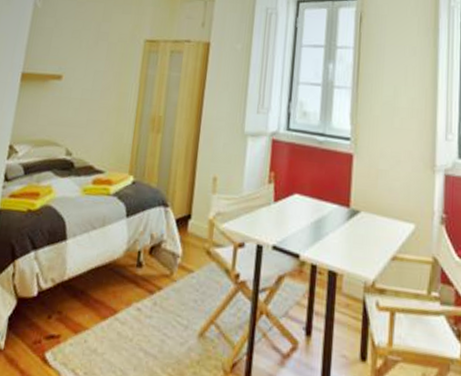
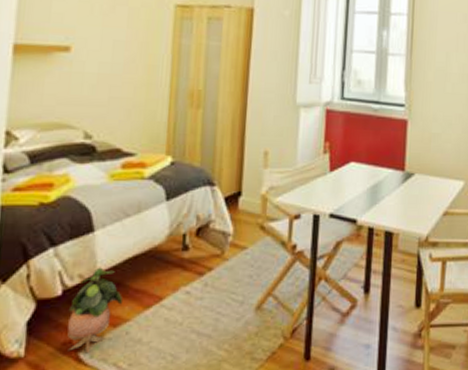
potted plant: none [37,273,84,355] -> present [67,267,122,352]

